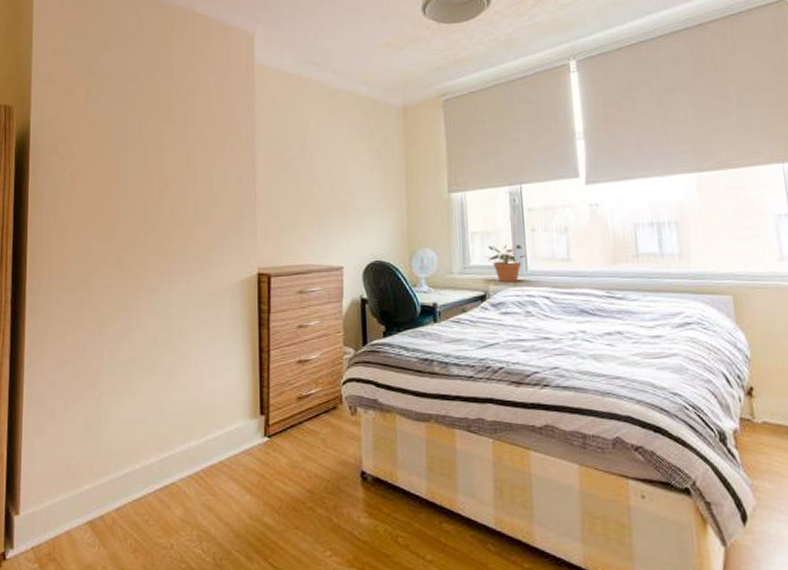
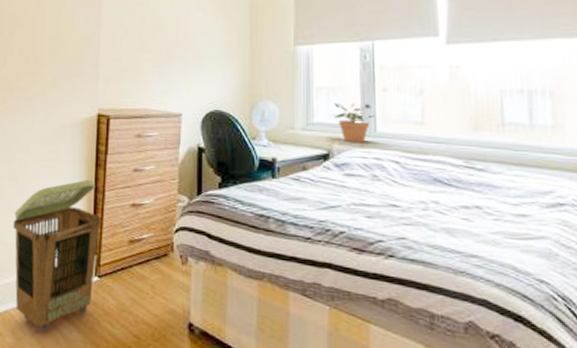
laundry basket: none [175,340,267,500] -> present [13,179,101,333]

